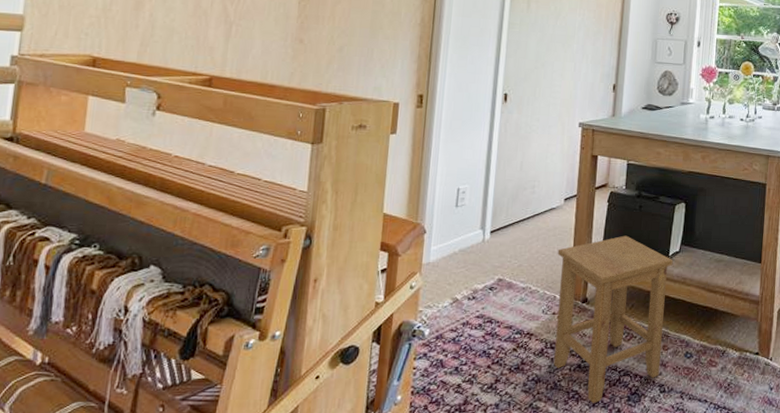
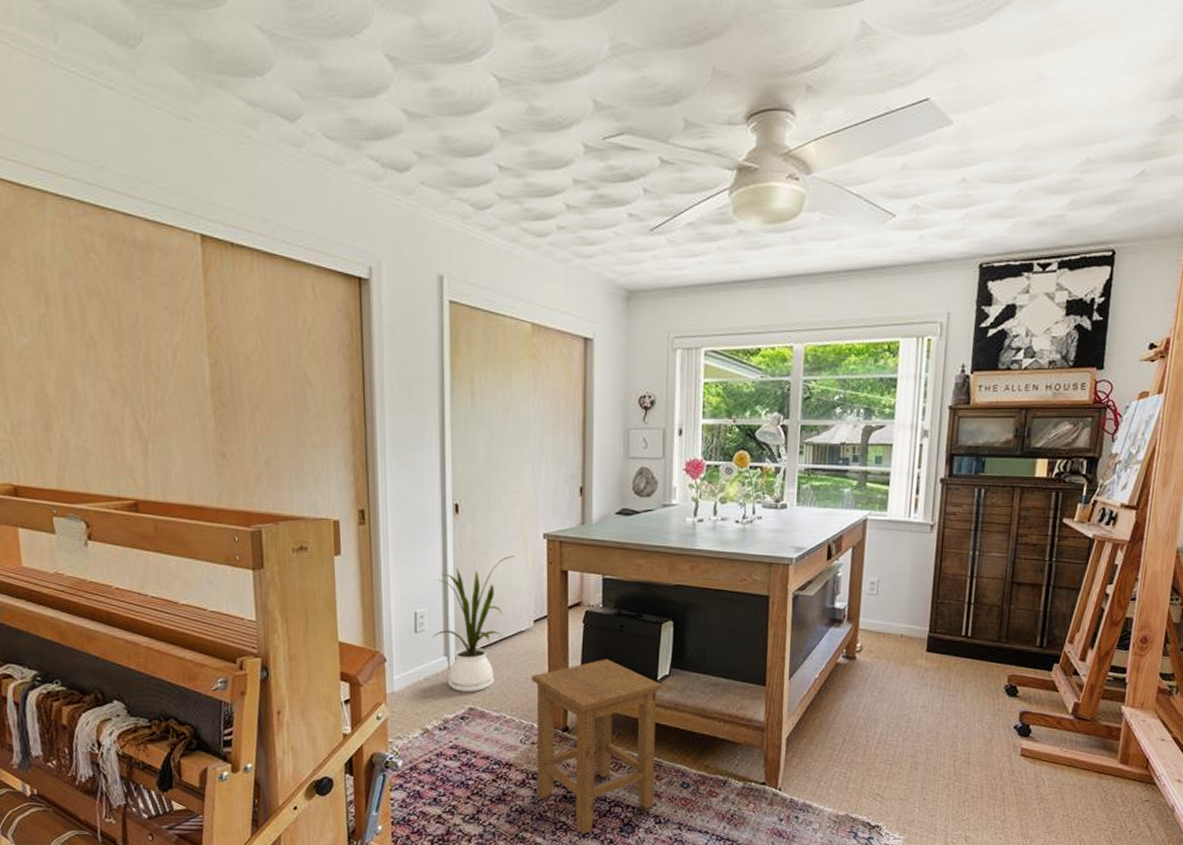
house plant: none [472,140,553,264] -> present [433,555,515,692]

